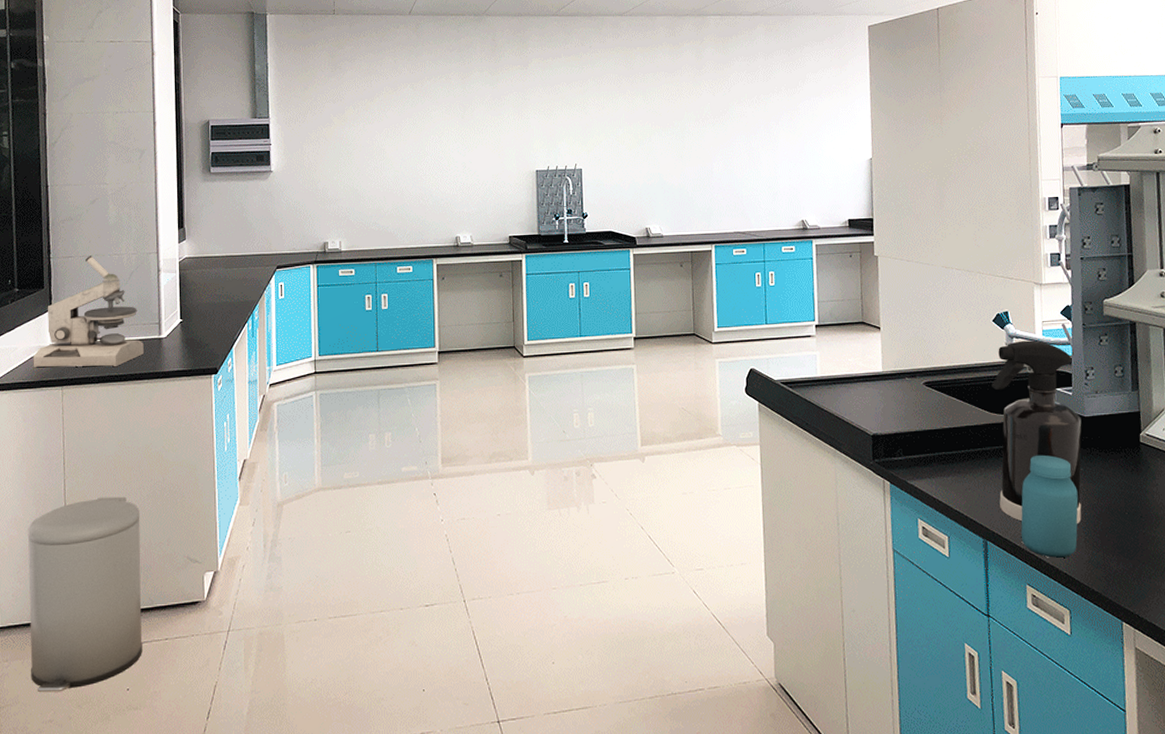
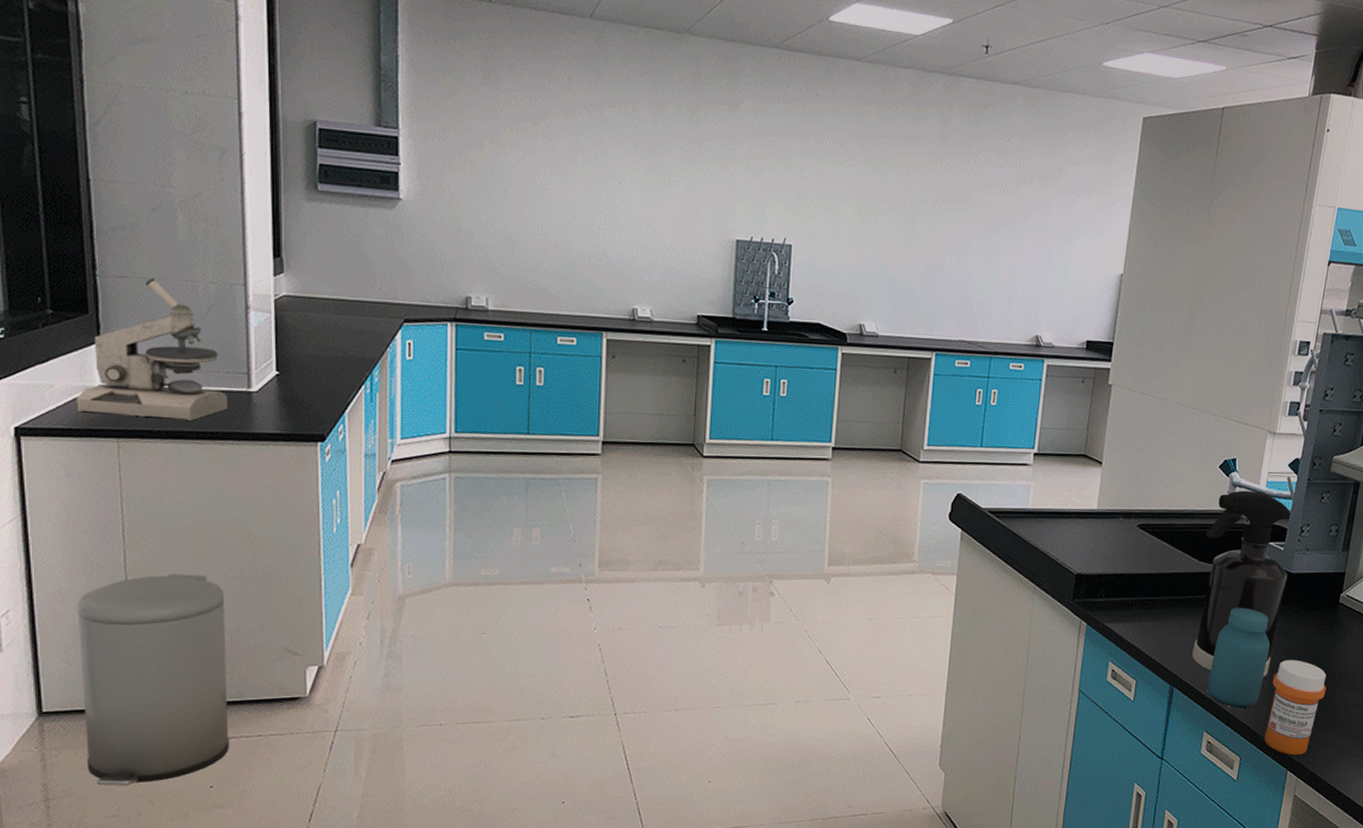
medicine bottle: none [1087,504,1146,606] -> present [1264,659,1327,756]

